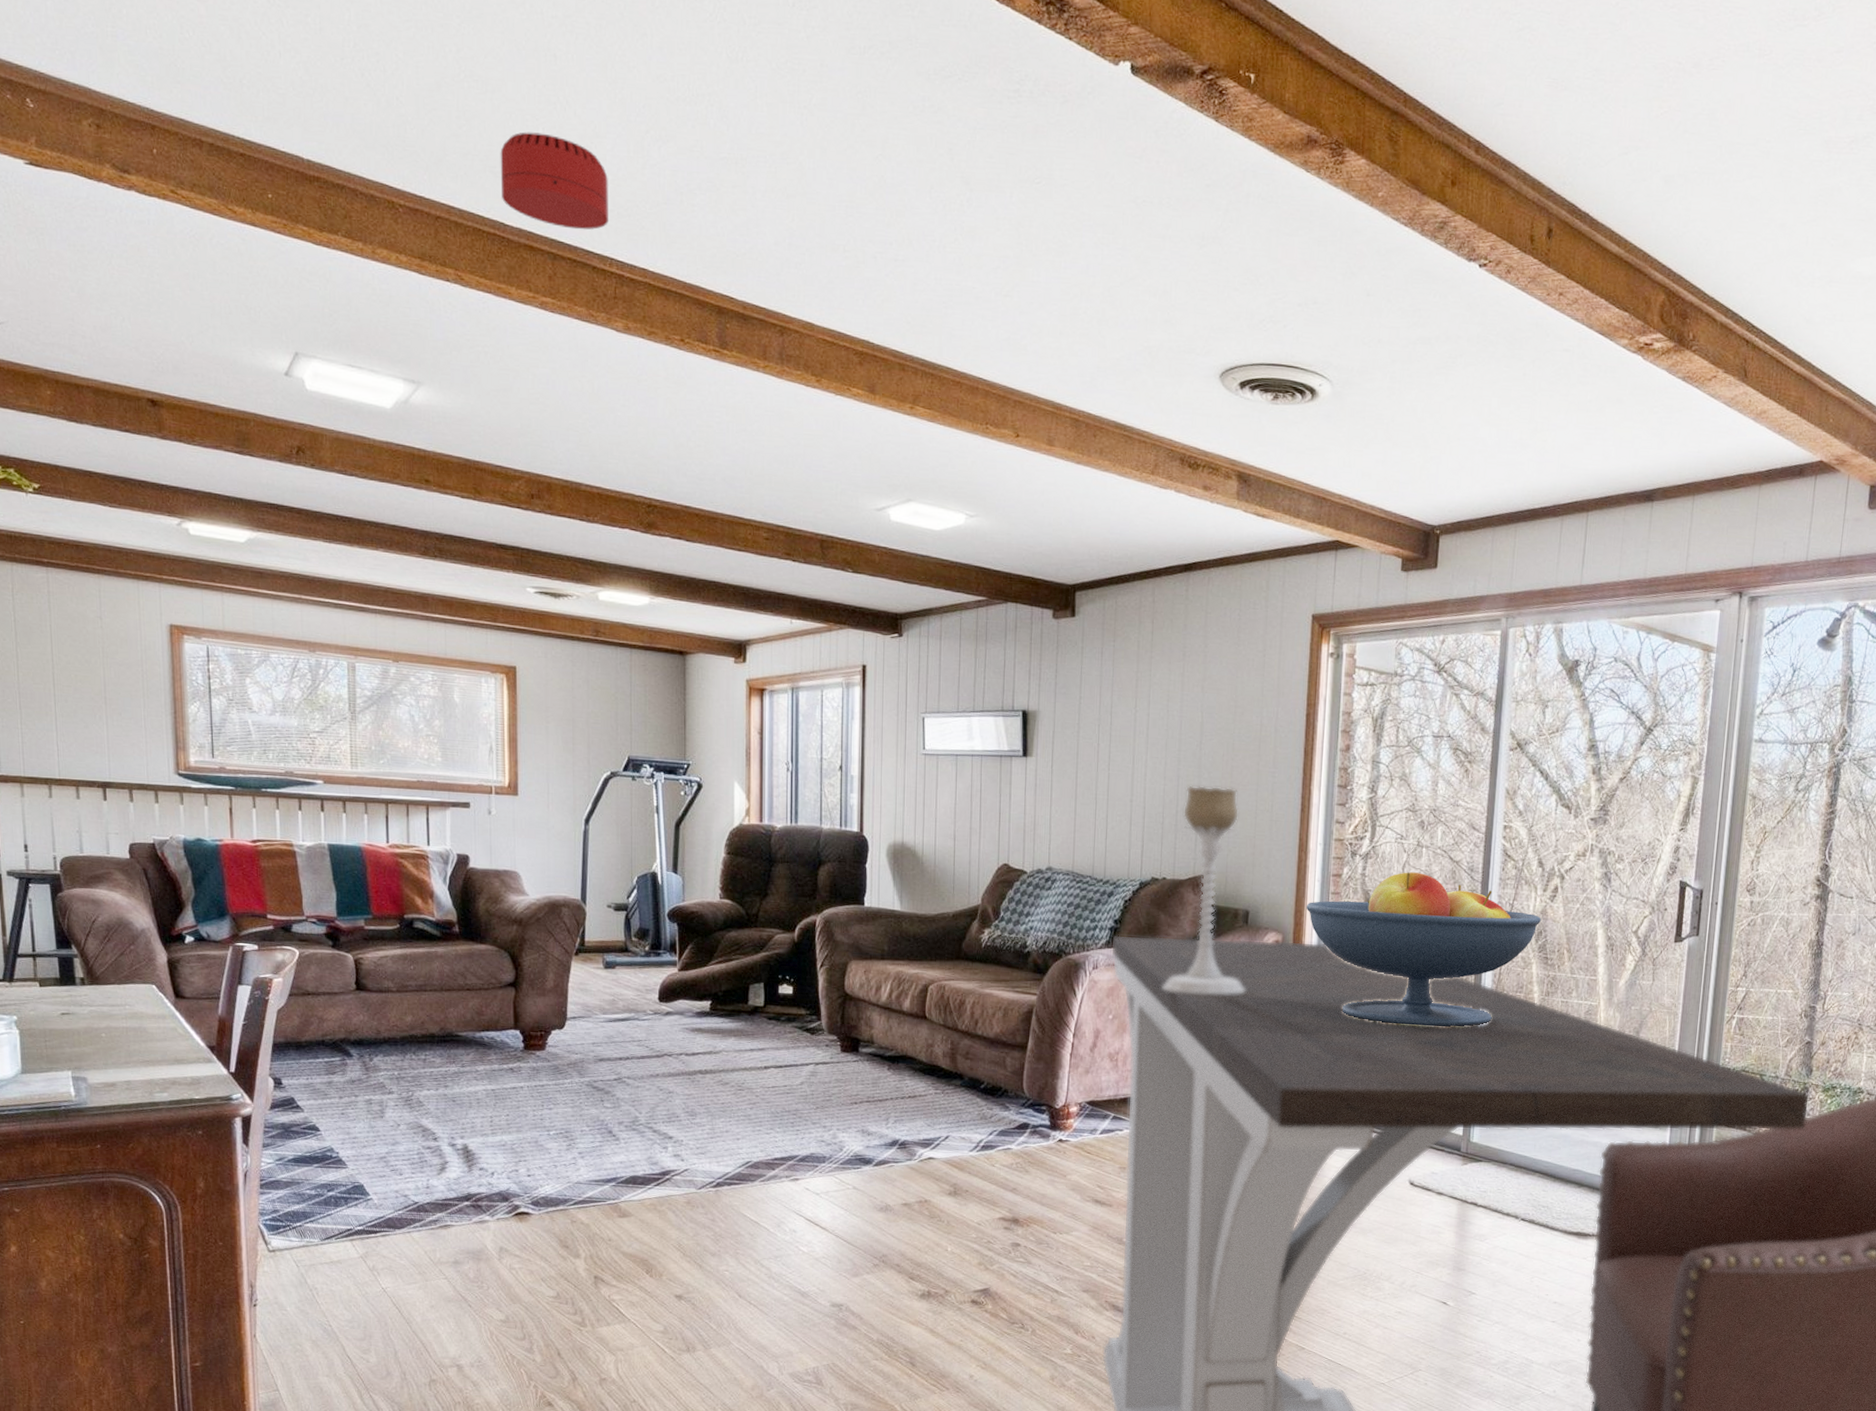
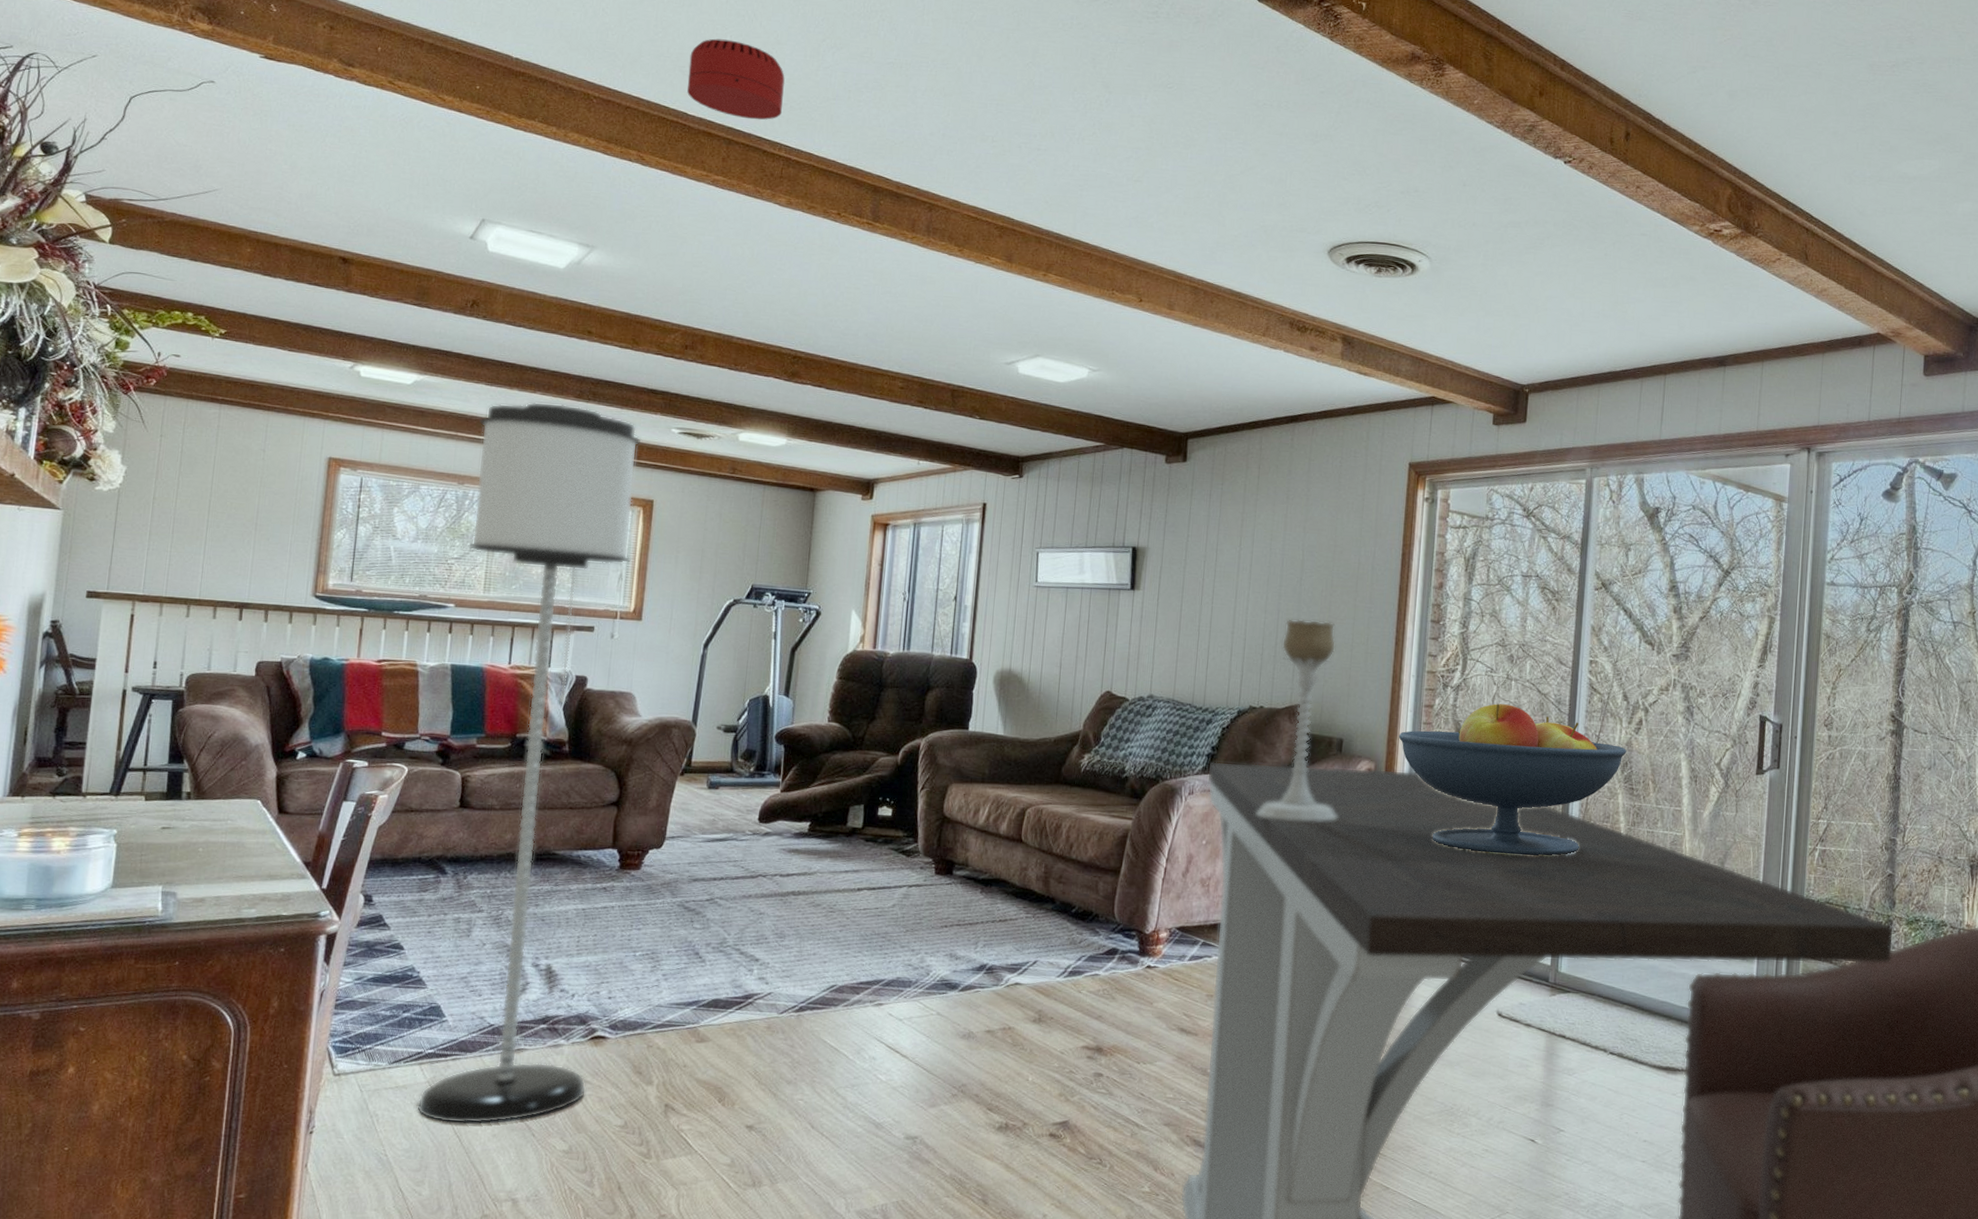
floor lamp: none [323,560,517,1296] -> present [417,401,642,1124]

